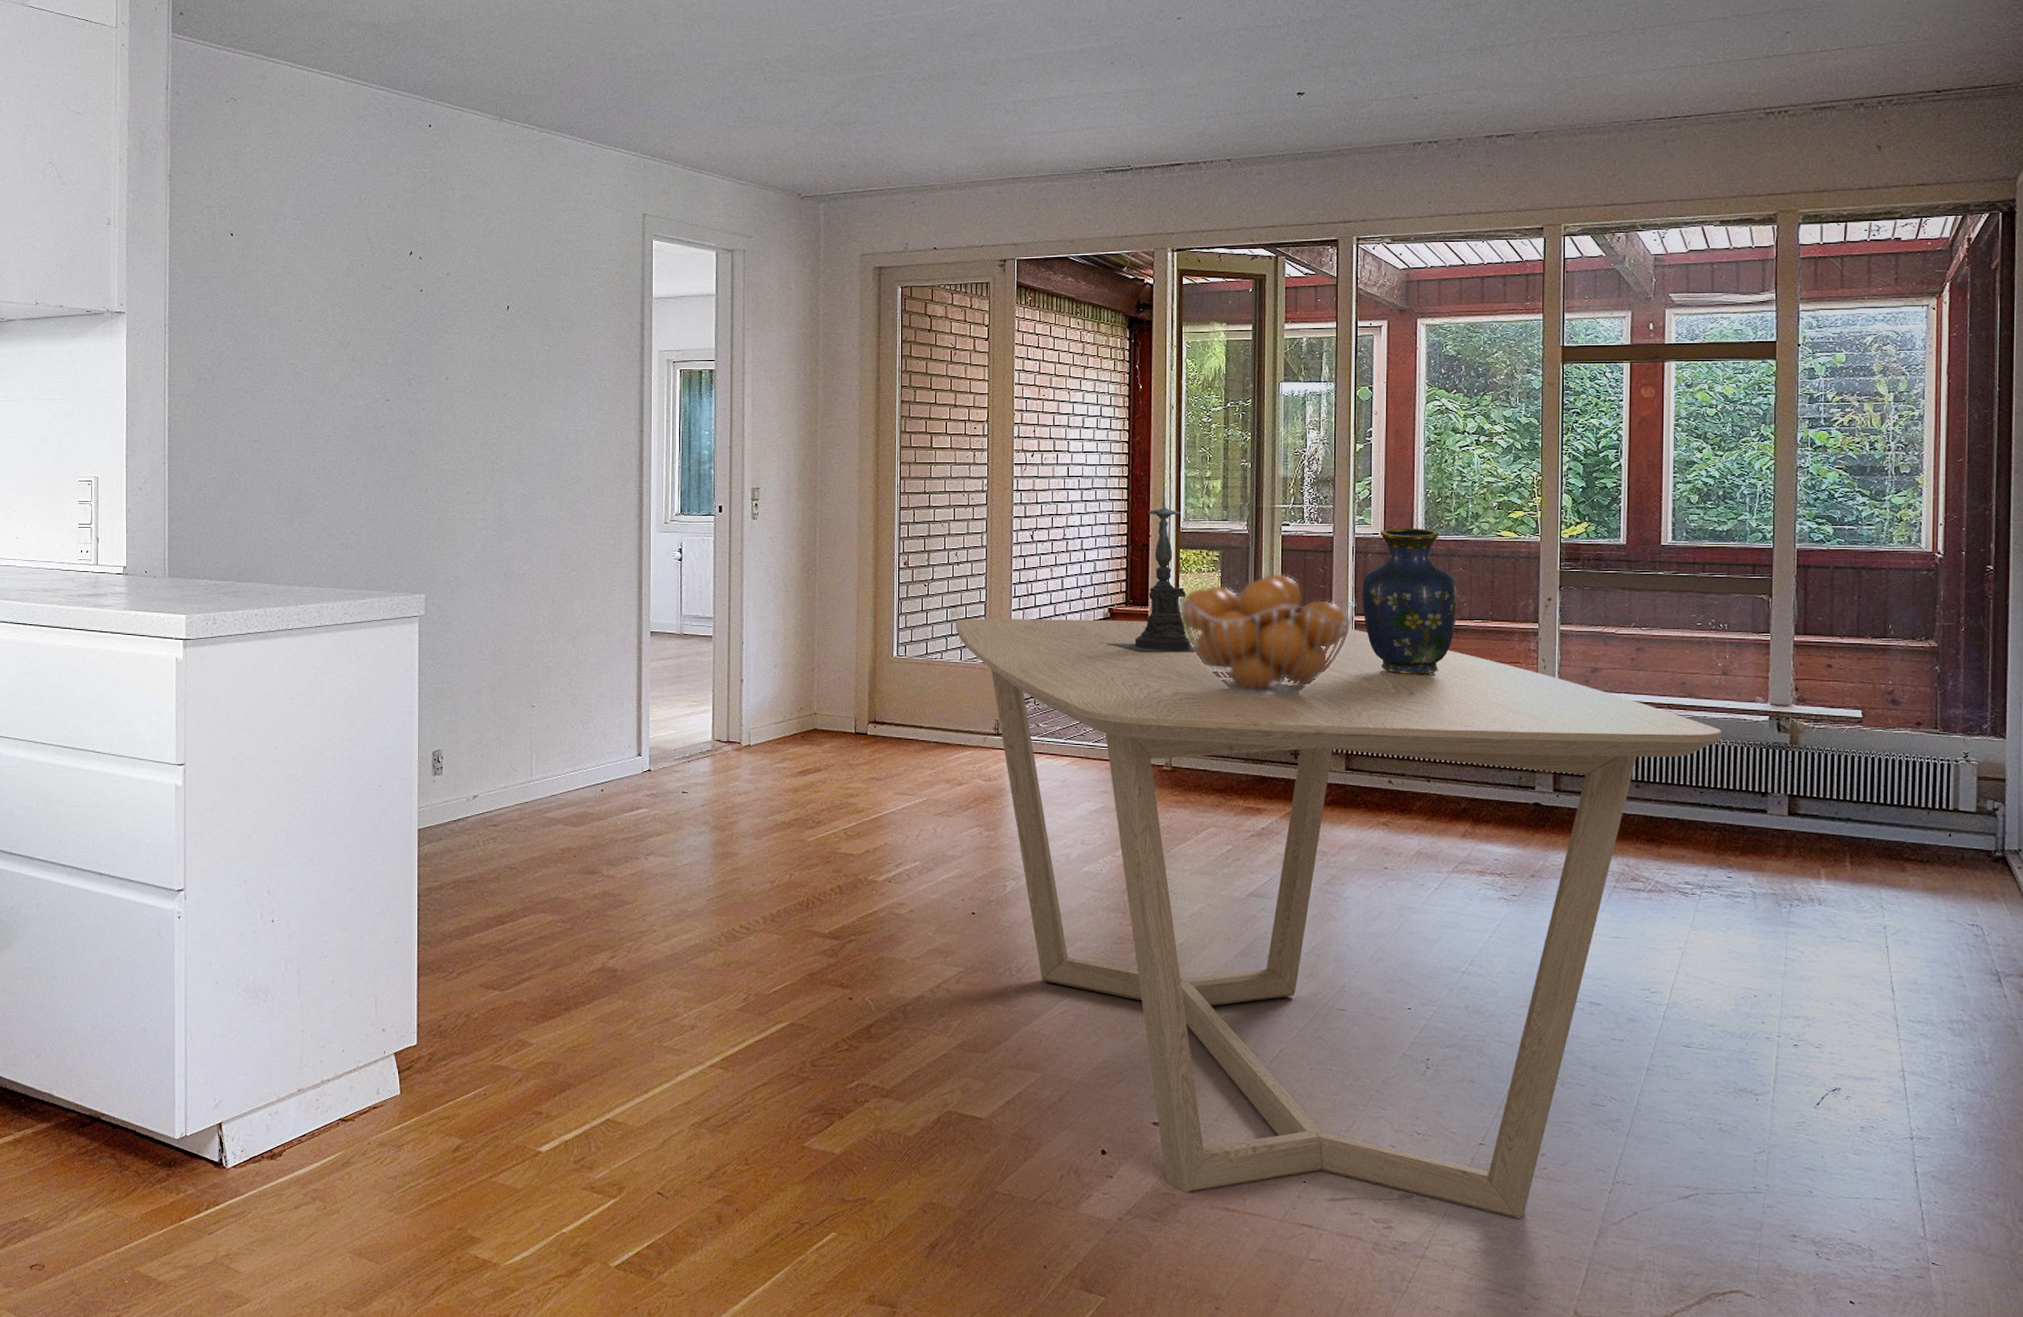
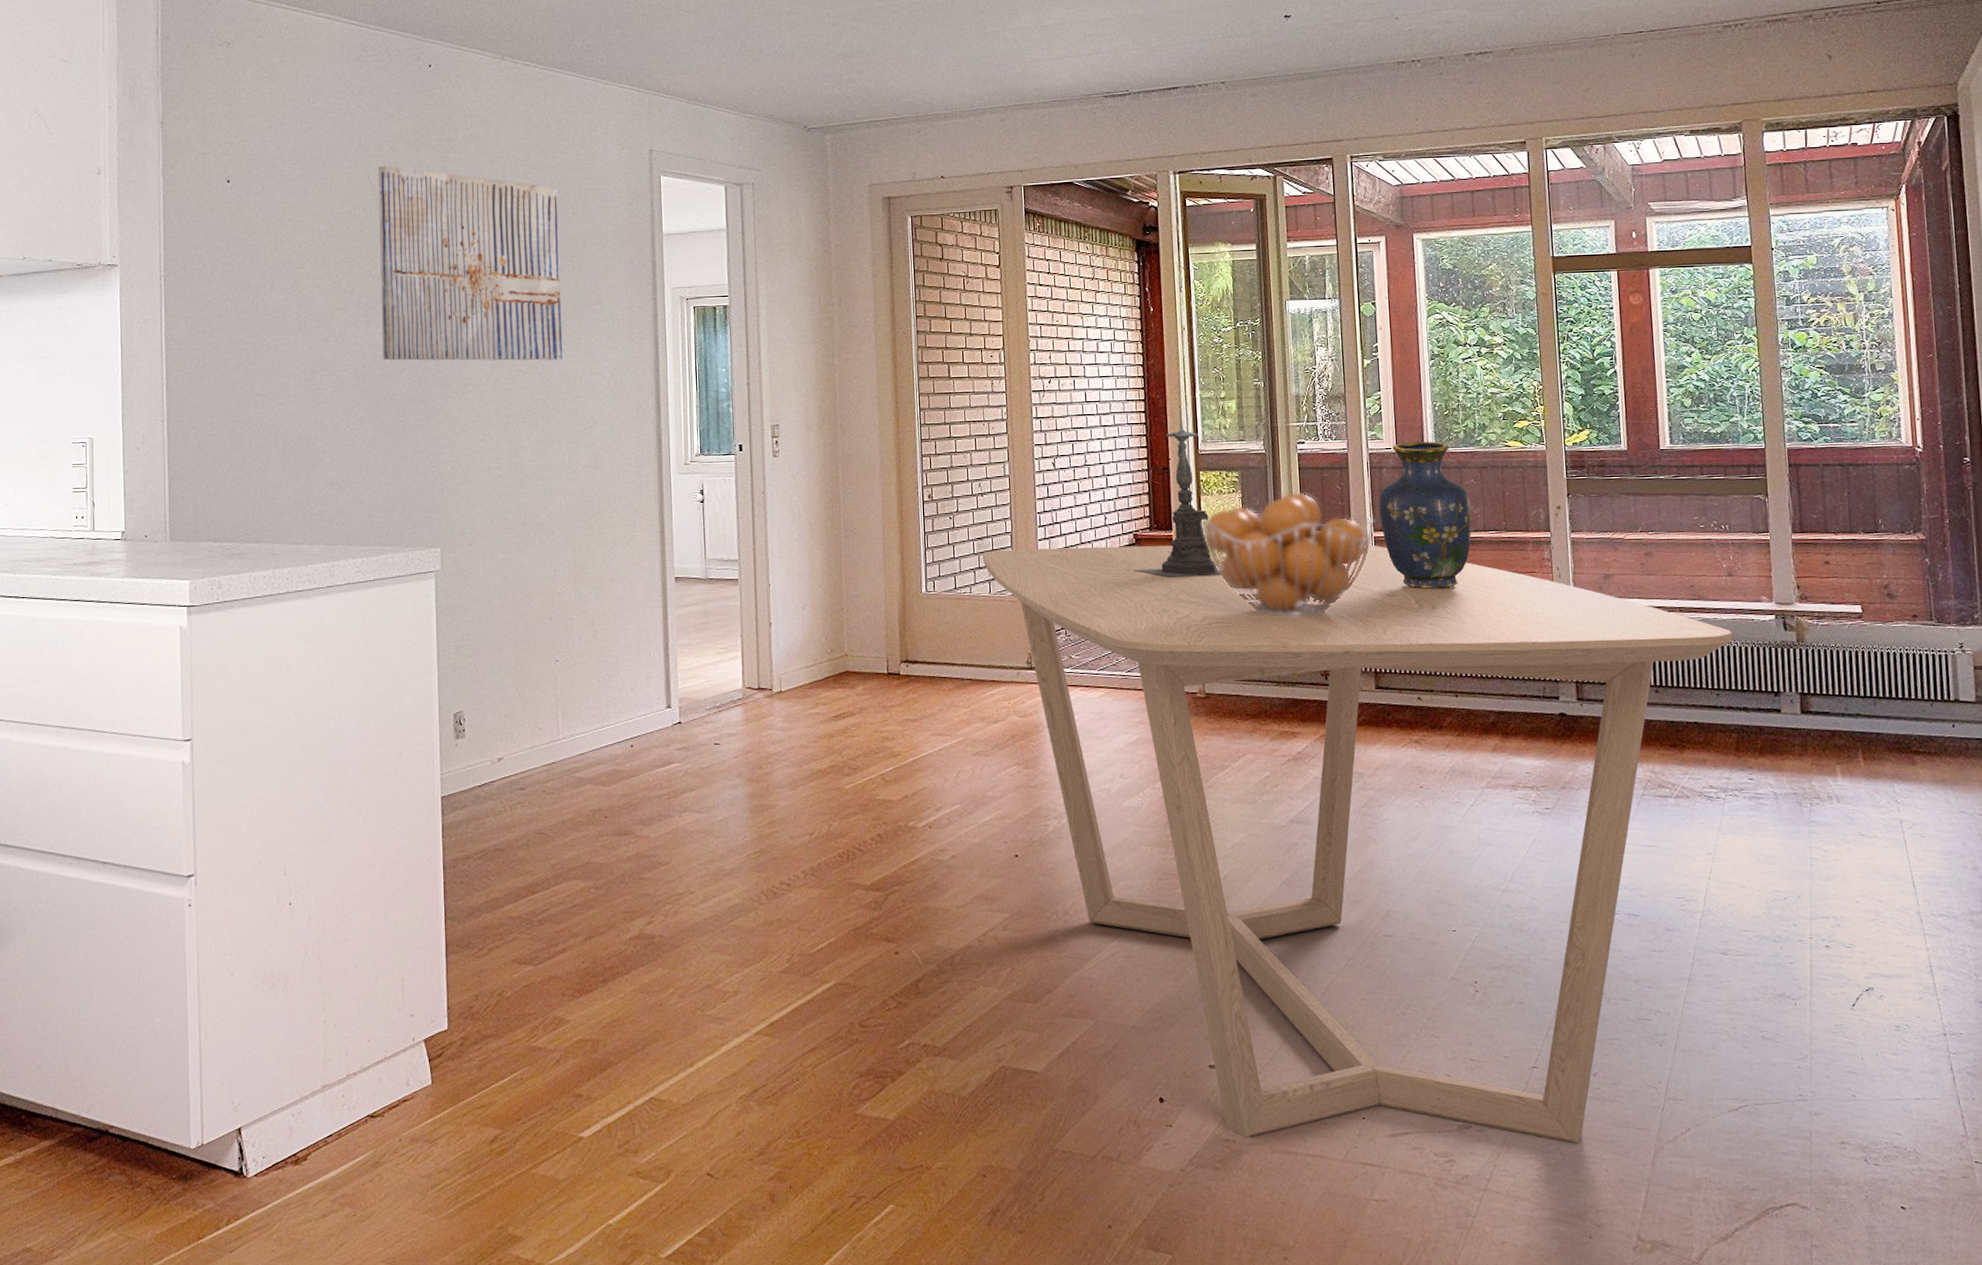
wall art: none [375,223,551,418] -> present [377,165,563,361]

